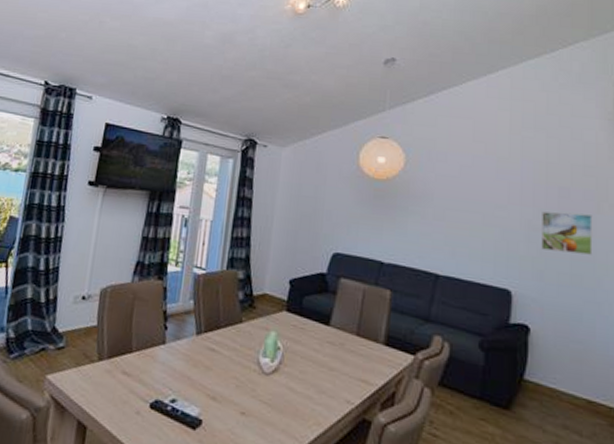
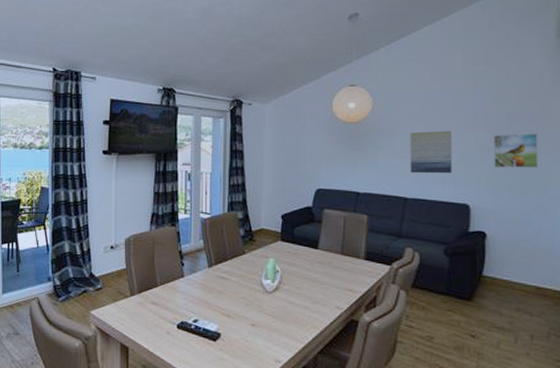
wall art: none [444,198,494,252] -> present [410,130,452,174]

